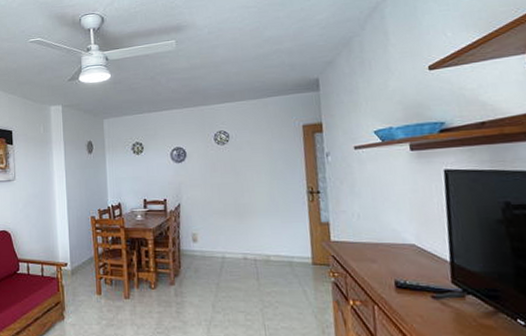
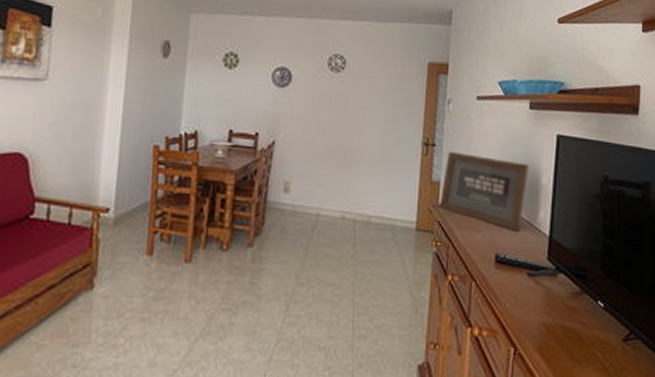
picture frame: none [331,195,419,260] -> present [439,151,529,231]

